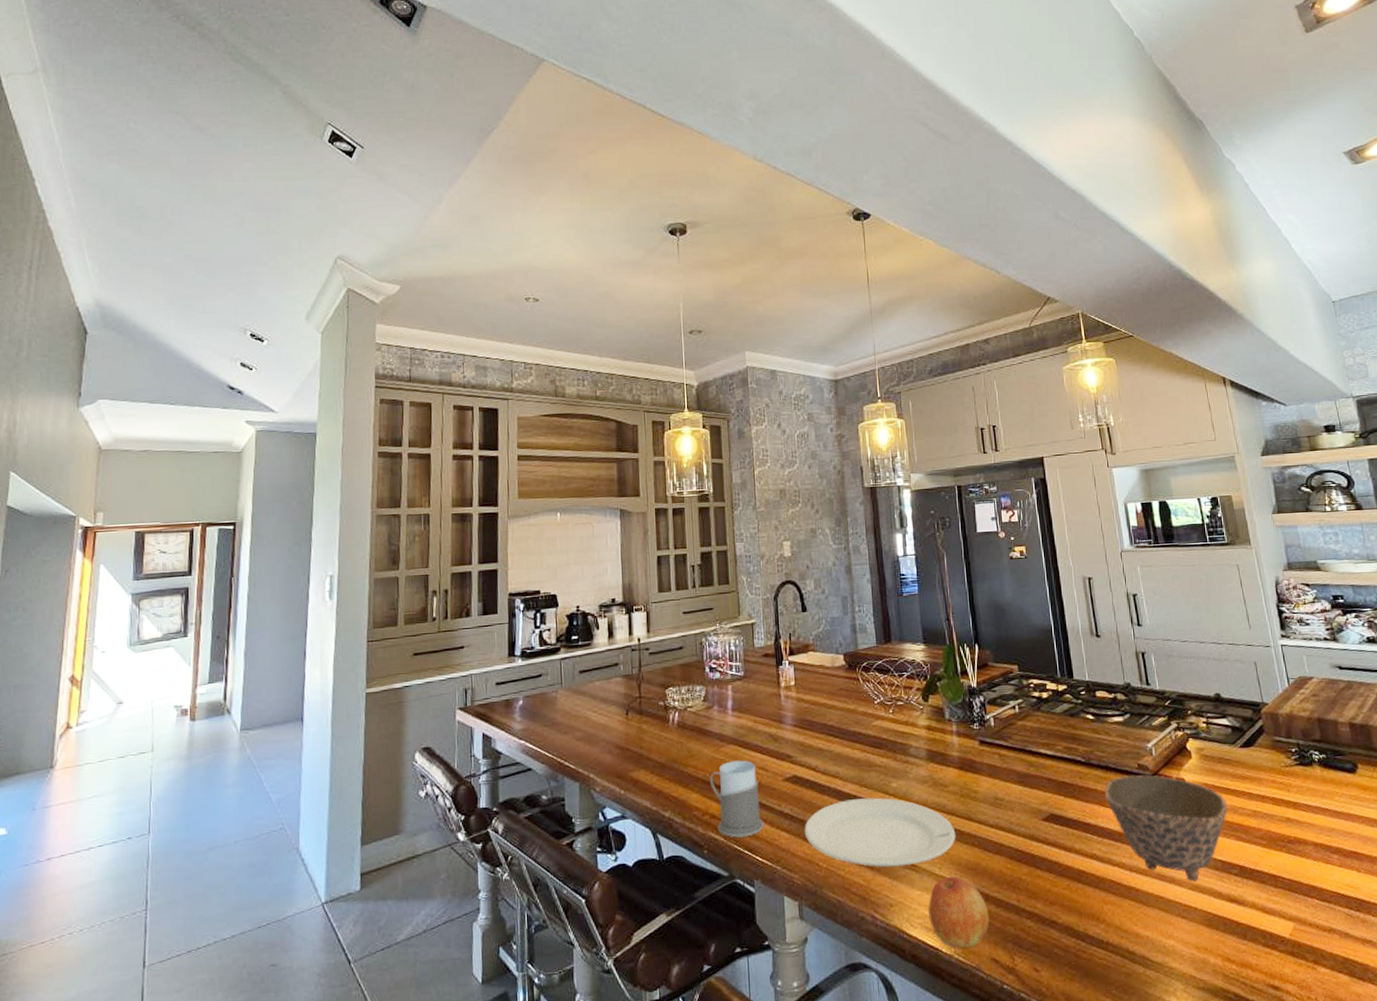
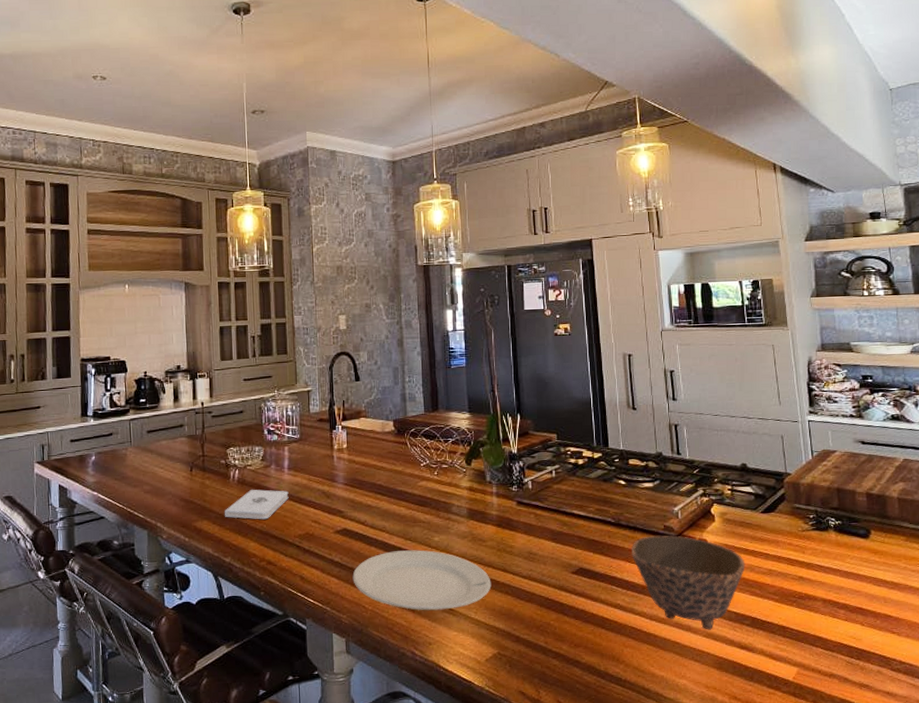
notepad: none [664,733,733,768] -> present [225,489,289,520]
mug: present [710,760,764,838] -> none [267,514,316,582]
apple: present [928,876,990,949] -> none [464,620,519,682]

